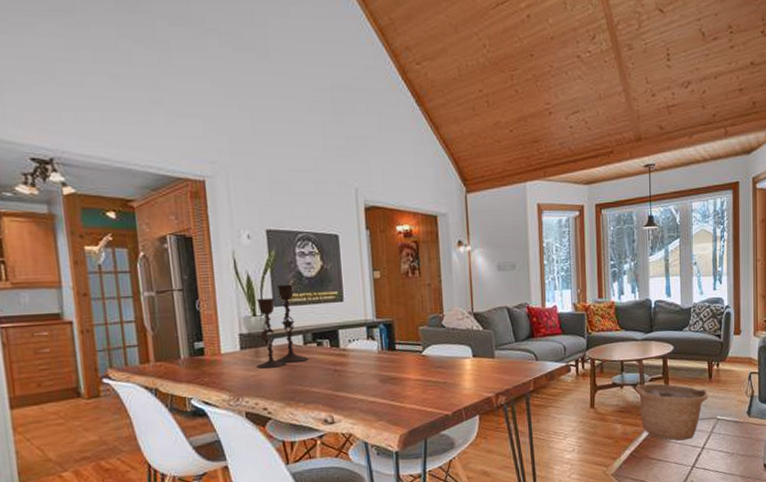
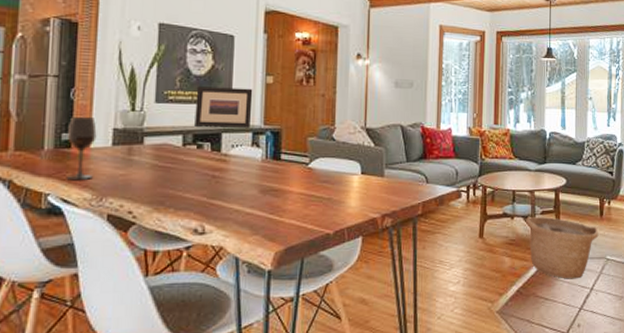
wine glass: none [198,326,228,384] -> present [66,117,97,179]
candlestick: present [257,284,308,369] -> none [128,80,185,168]
picture frame: none [310,285,364,326] -> present [195,86,253,128]

